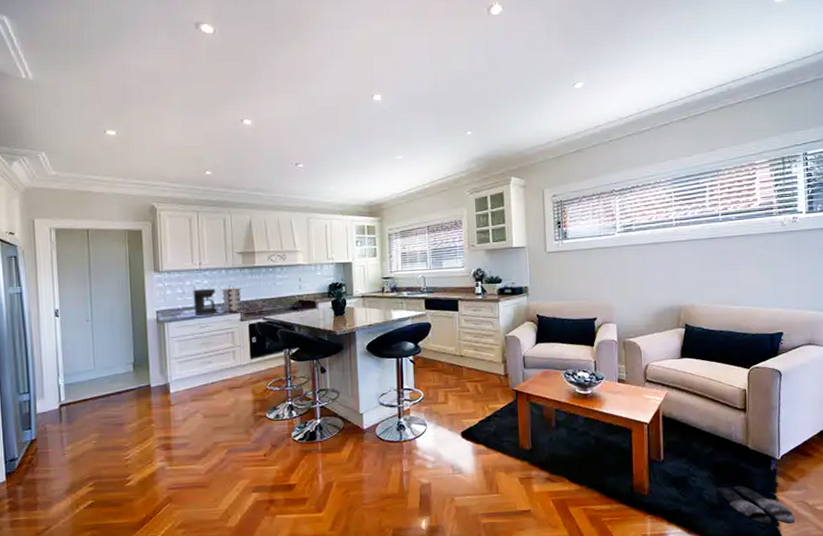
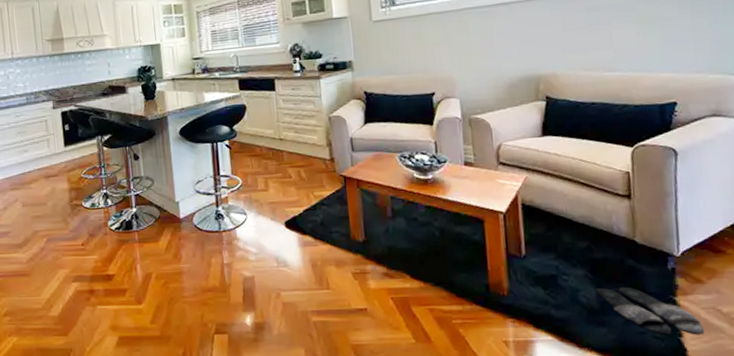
coffee maker: present [193,288,217,315] -> none [7,77,31,105]
spice rack: present [221,285,244,313] -> none [33,73,56,101]

